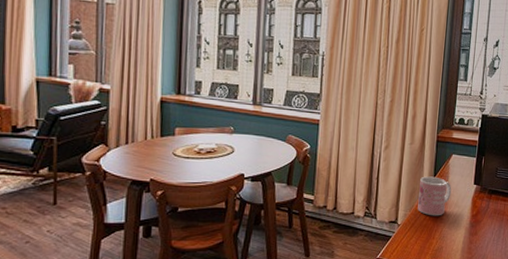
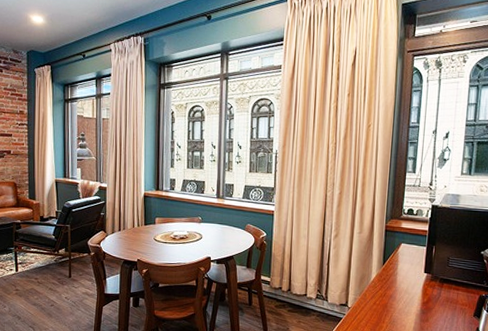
mug: present [418,176,452,216] -> none [367,263,402,302]

